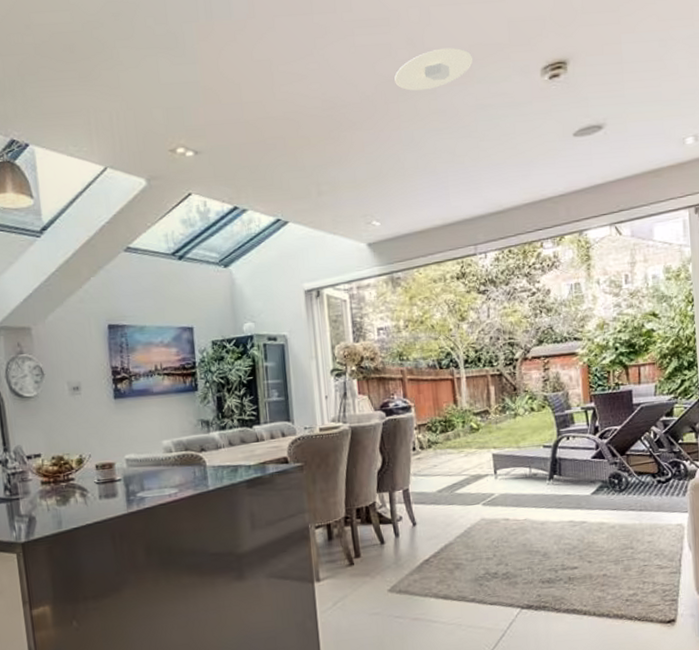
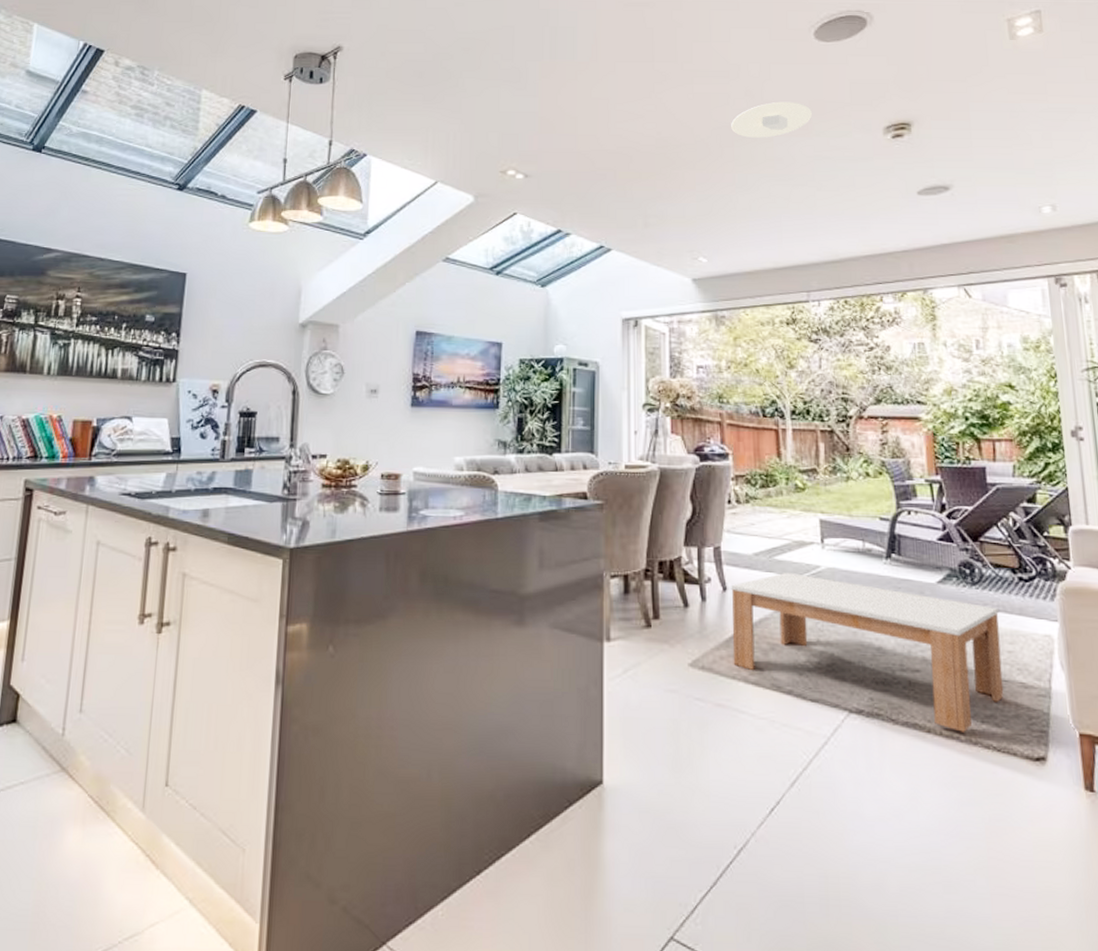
coffee table: none [419,502,644,610] -> present [731,572,1004,732]

